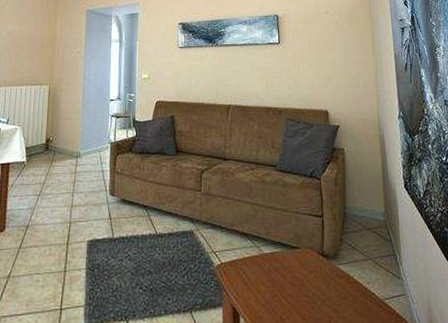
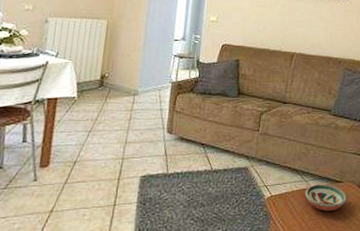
decorative bowl: none [257,250,306,283] -> present [305,184,347,212]

